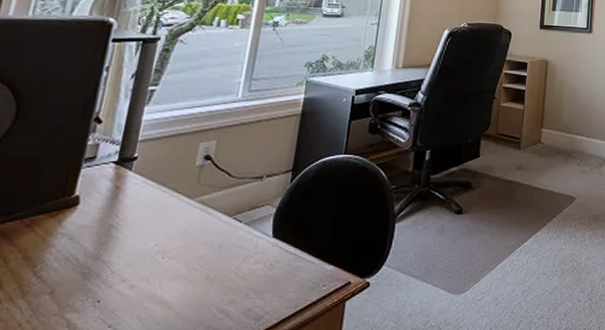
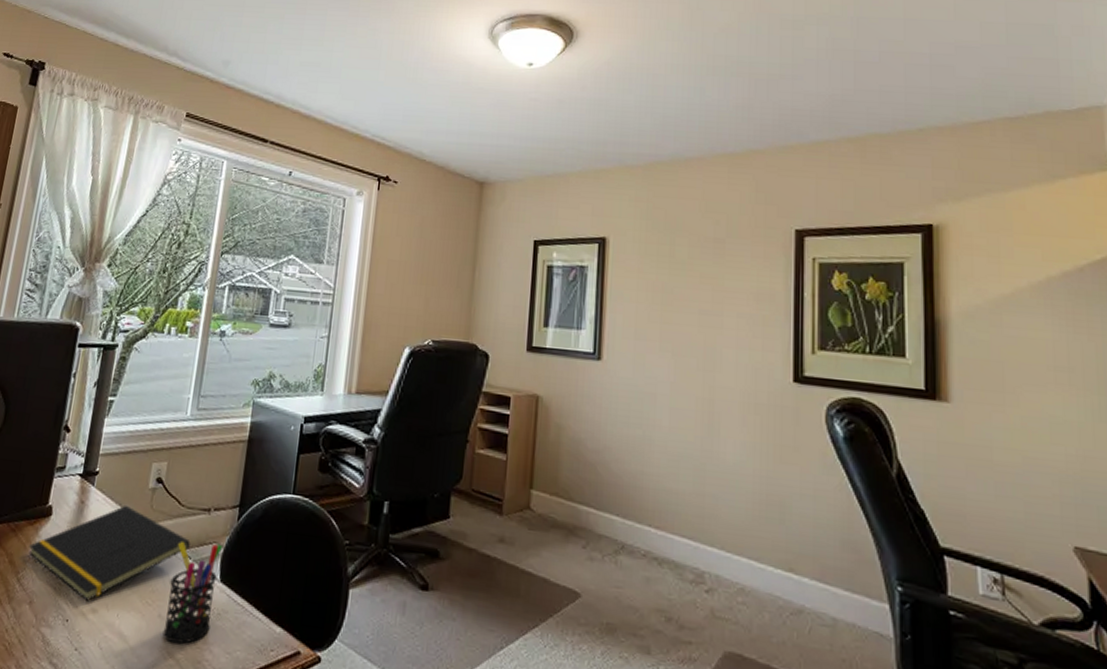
notepad: none [48,184,242,279] -> present [28,504,191,601]
pen holder: none [211,205,276,300] -> present [163,541,224,644]

